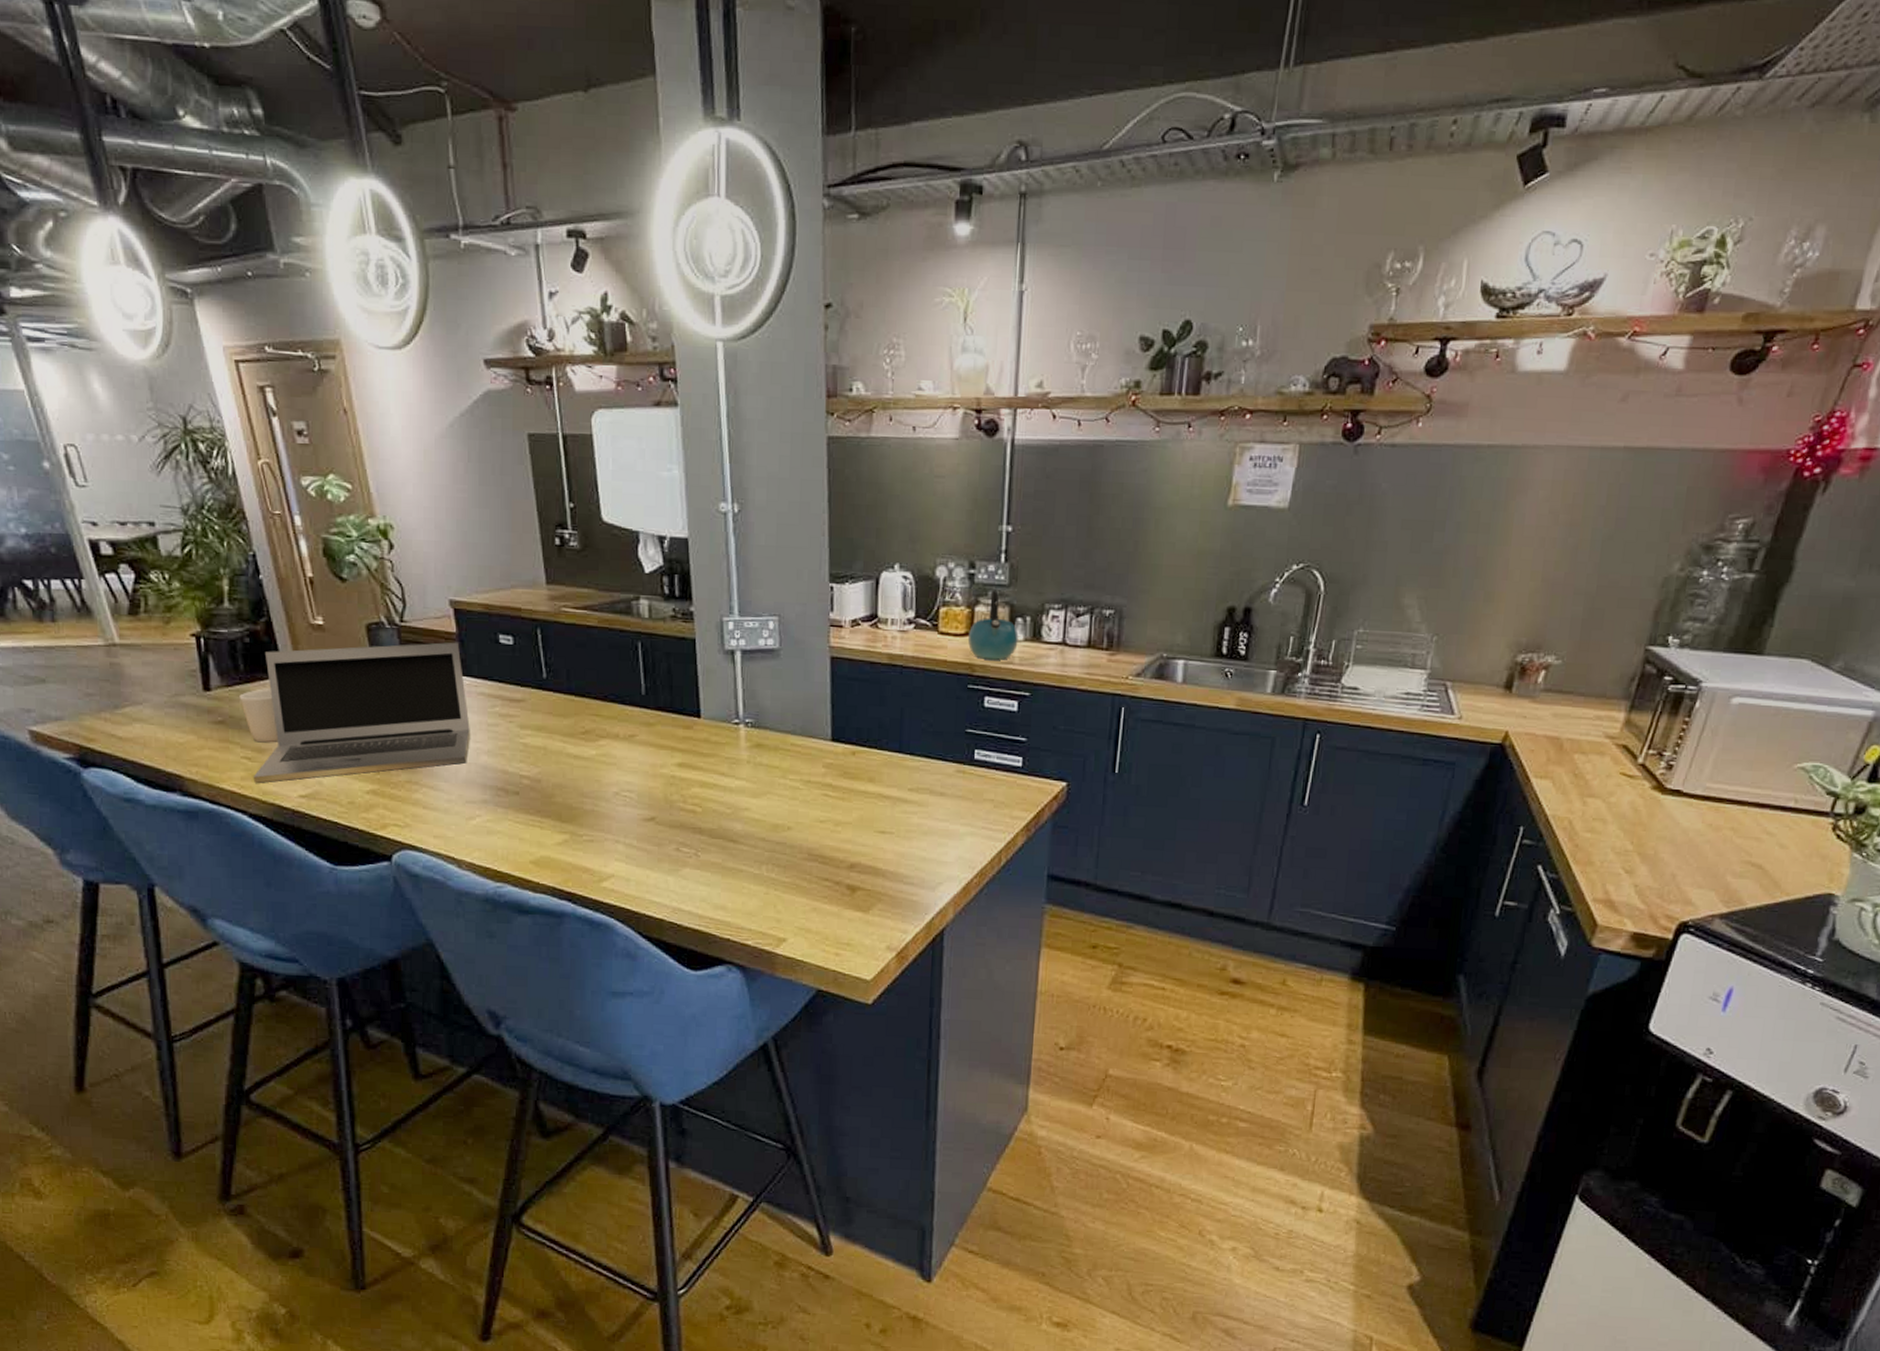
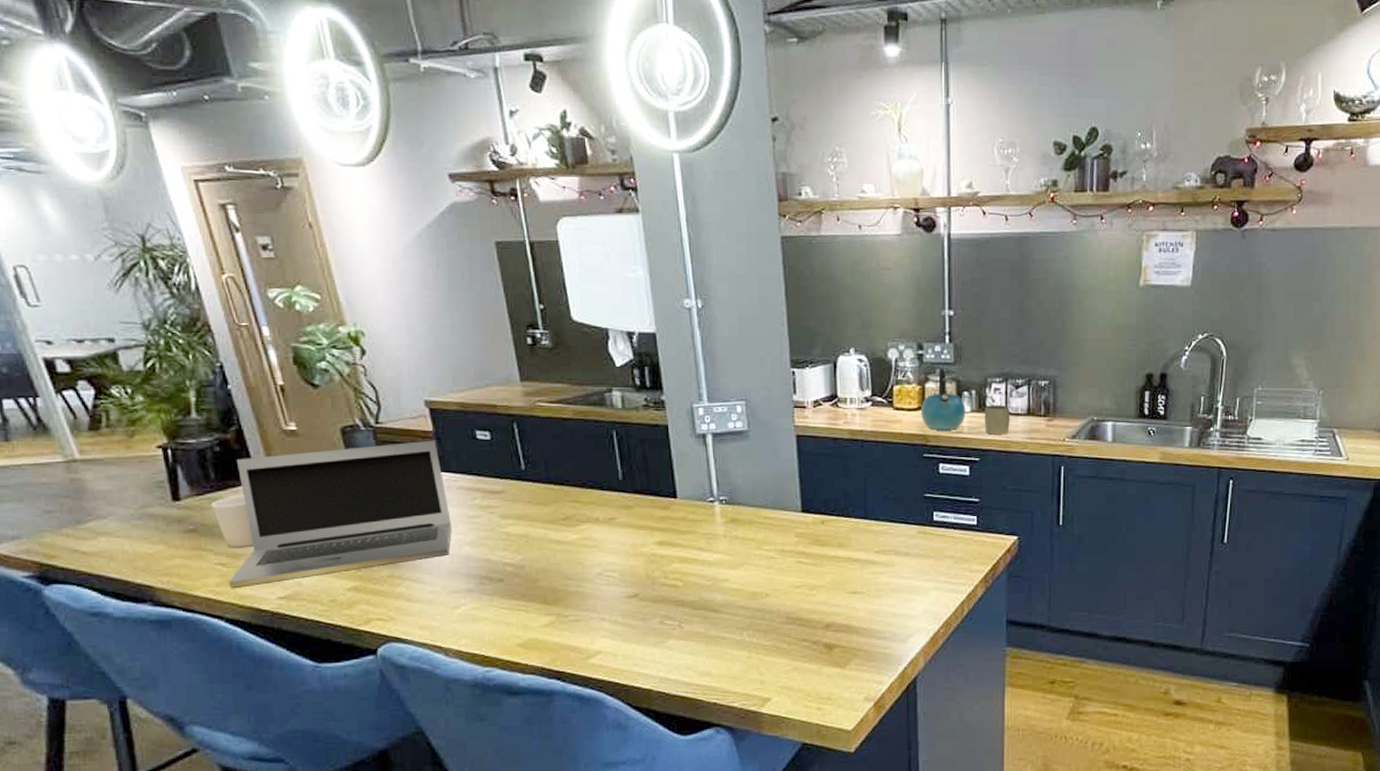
mug: none [1038,634,1068,668] -> present [984,405,1010,435]

